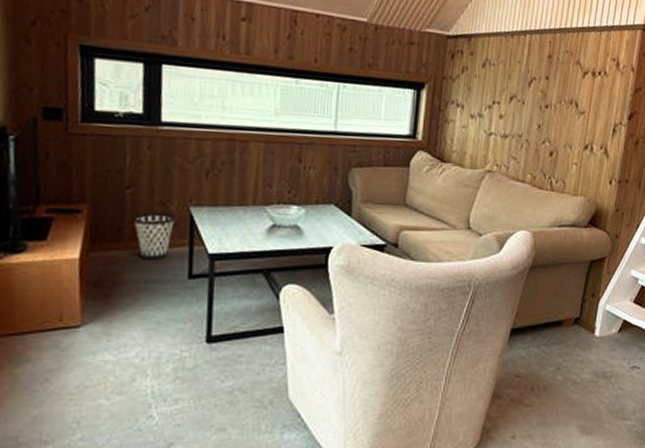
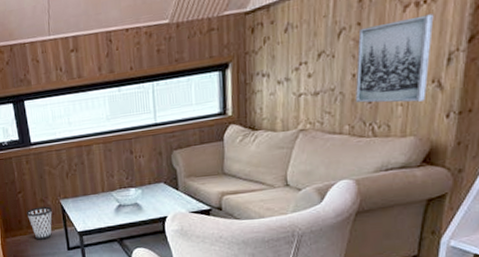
wall art: none [538,82,605,164] -> present [355,14,434,103]

